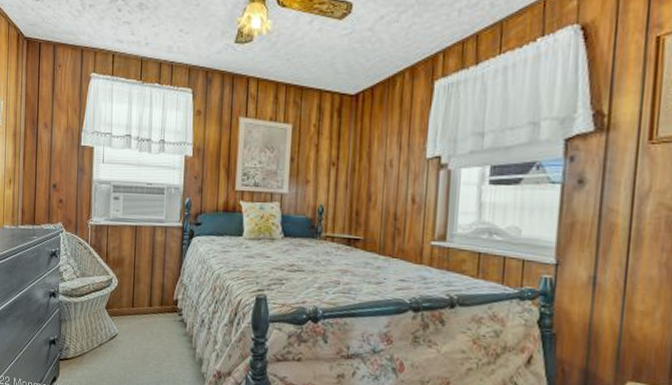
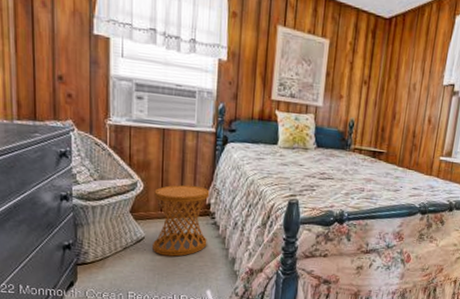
side table: none [124,280,177,355] -> present [153,185,210,257]

